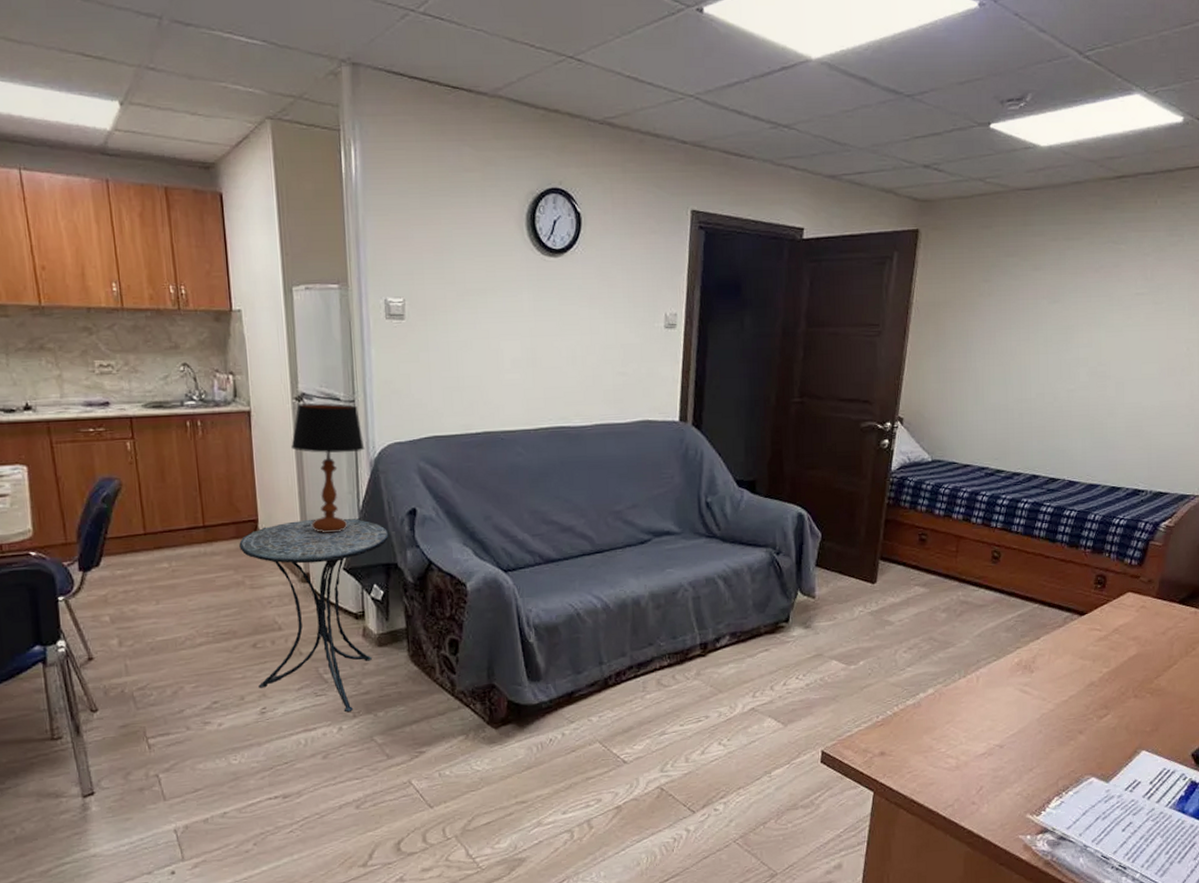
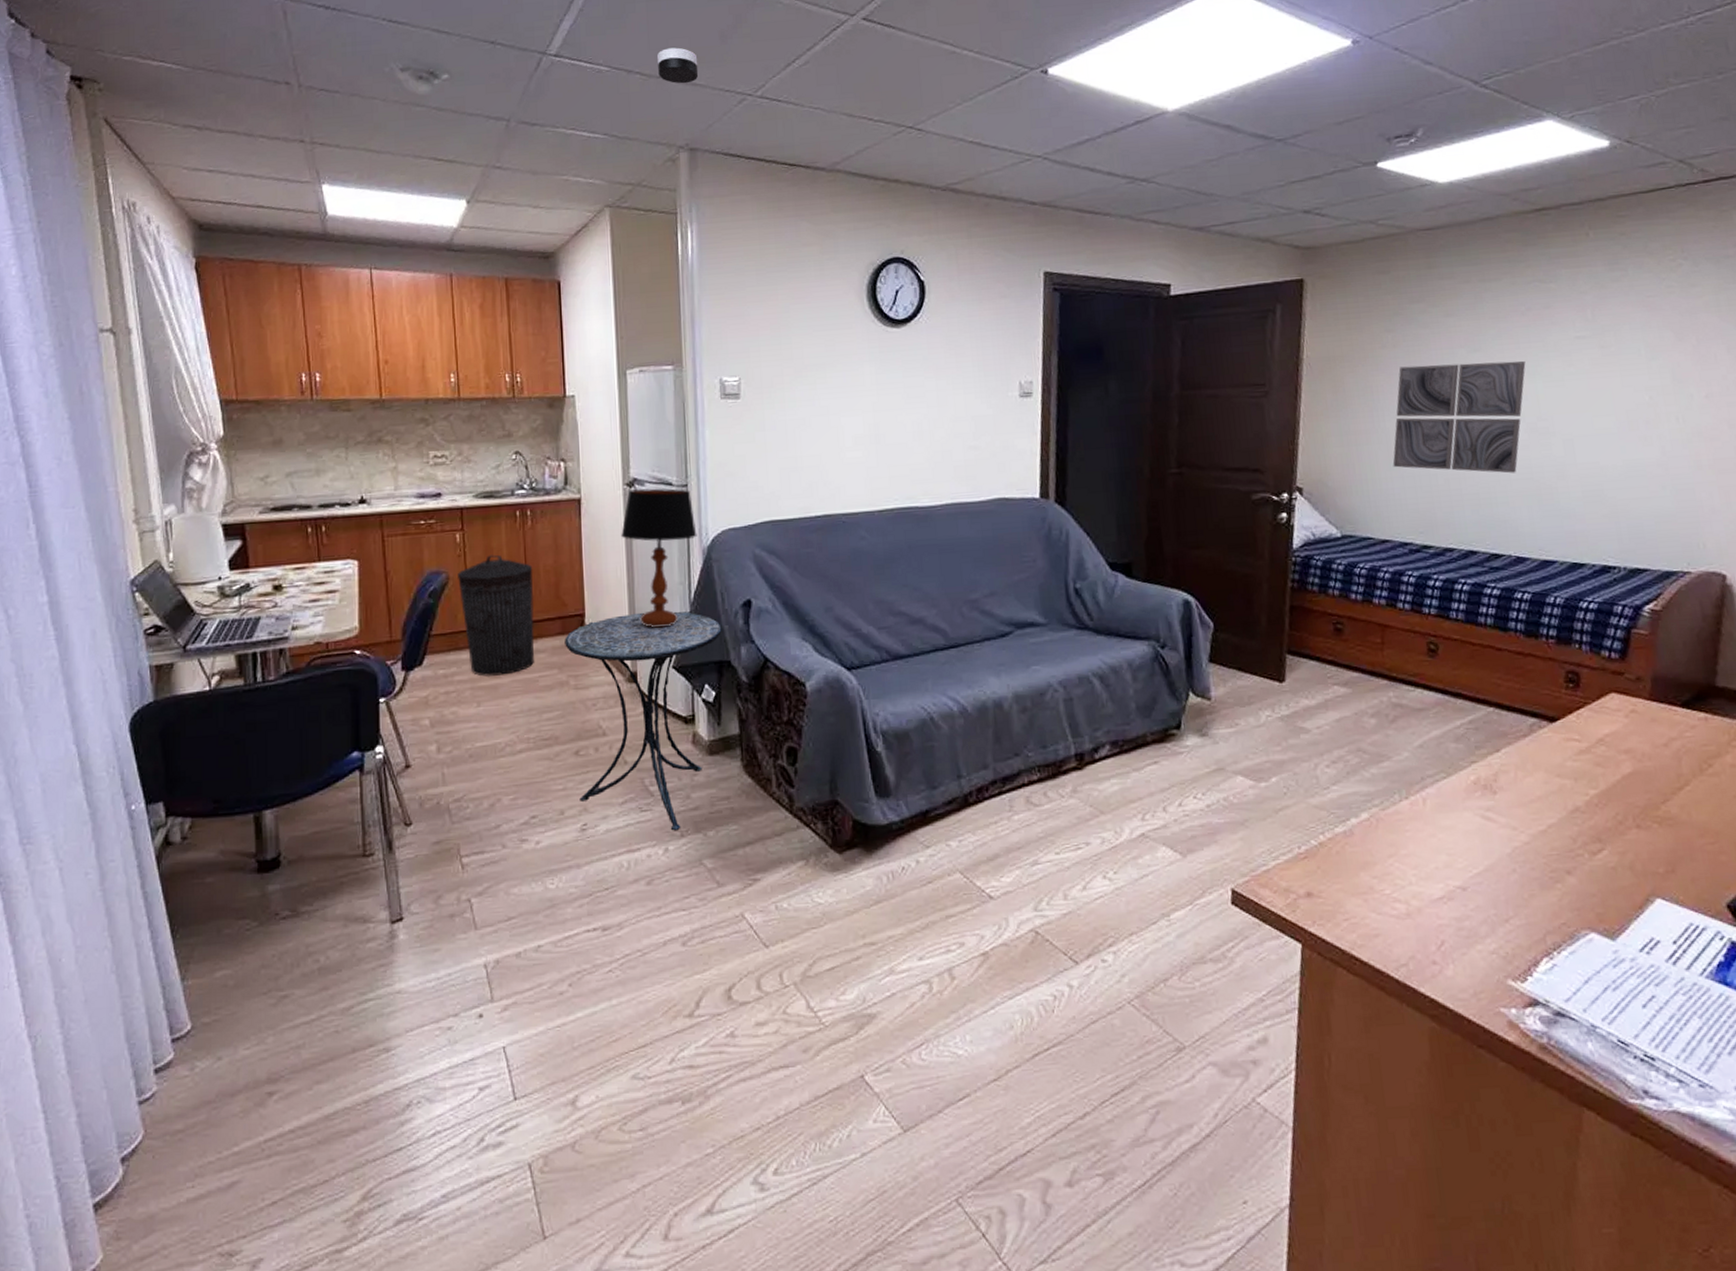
trash can: none [130,463,210,577] -> present [458,554,535,677]
wall art: none [979,312,1094,410] -> present [1392,361,1526,474]

